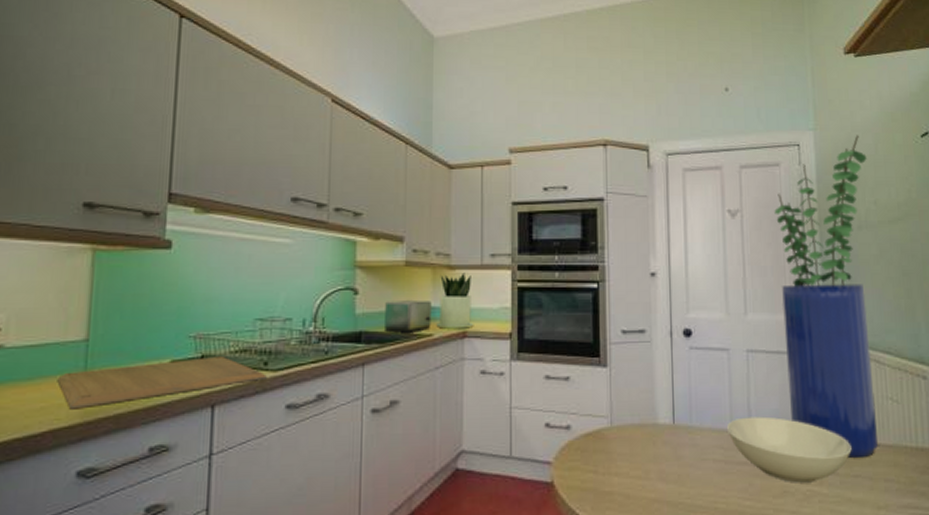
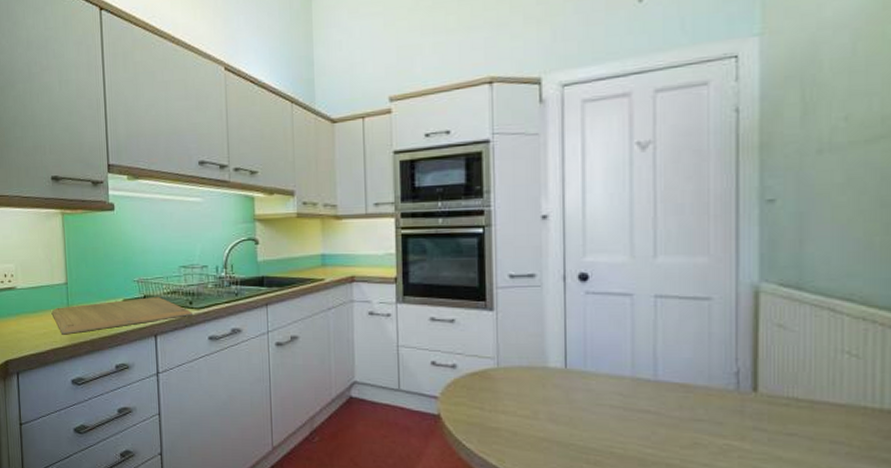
toaster: present [383,299,432,333] -> none [281,247,323,278]
planter: present [436,272,474,329] -> none [327,222,361,274]
bowl: present [726,416,852,483] -> none [626,365,787,437]
vase: present [774,135,879,458] -> none [698,34,838,415]

